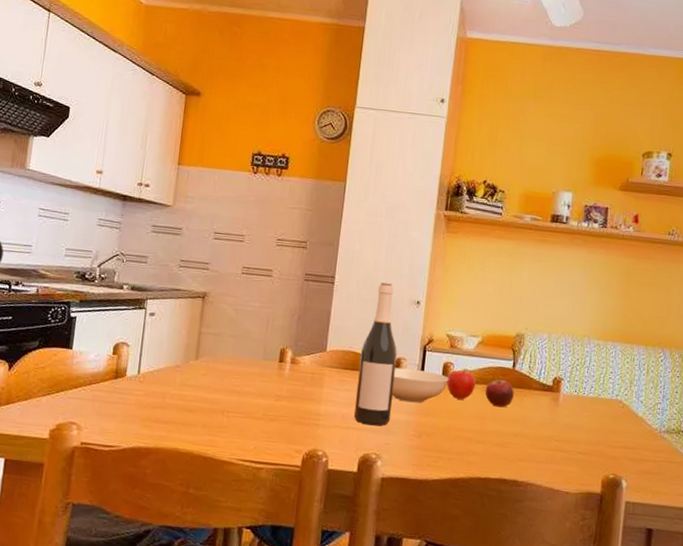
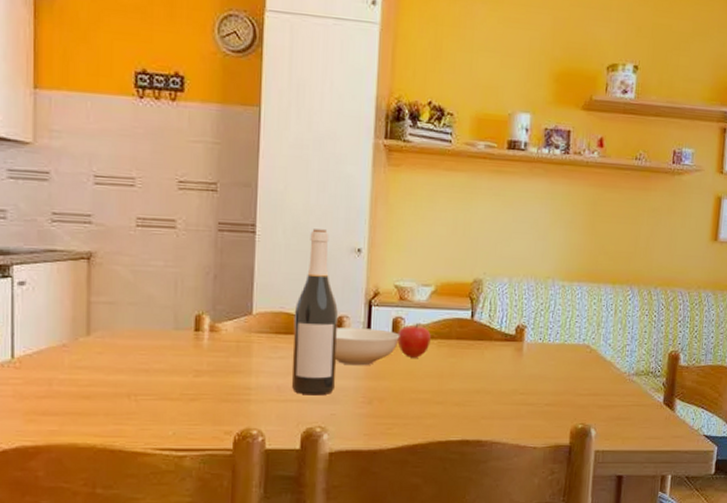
fruit: present [485,379,514,408] -> none [441,332,474,363]

